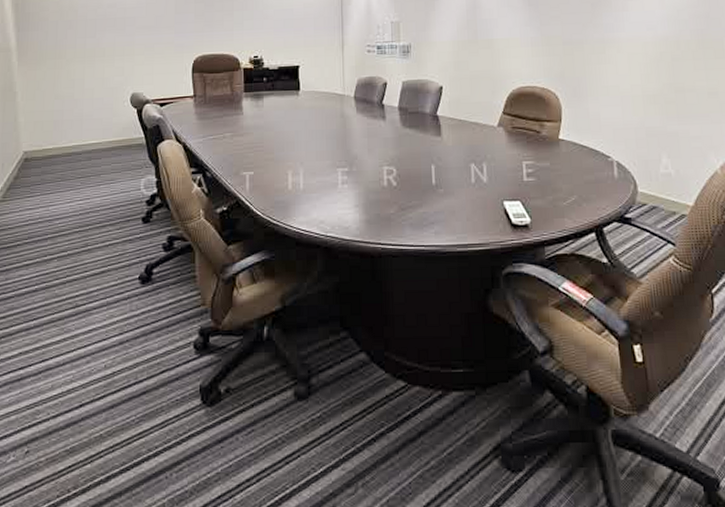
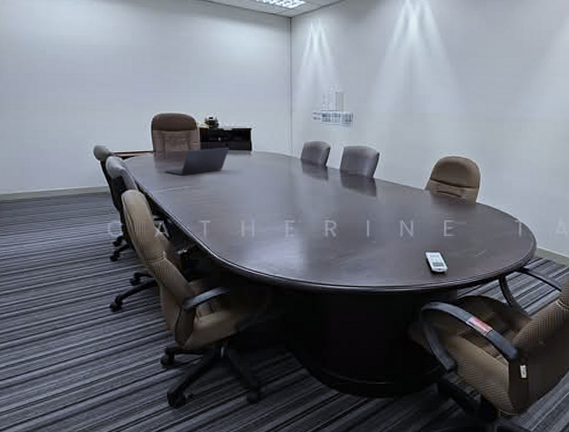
laptop: none [204,87,275,122] -> present [164,147,229,176]

